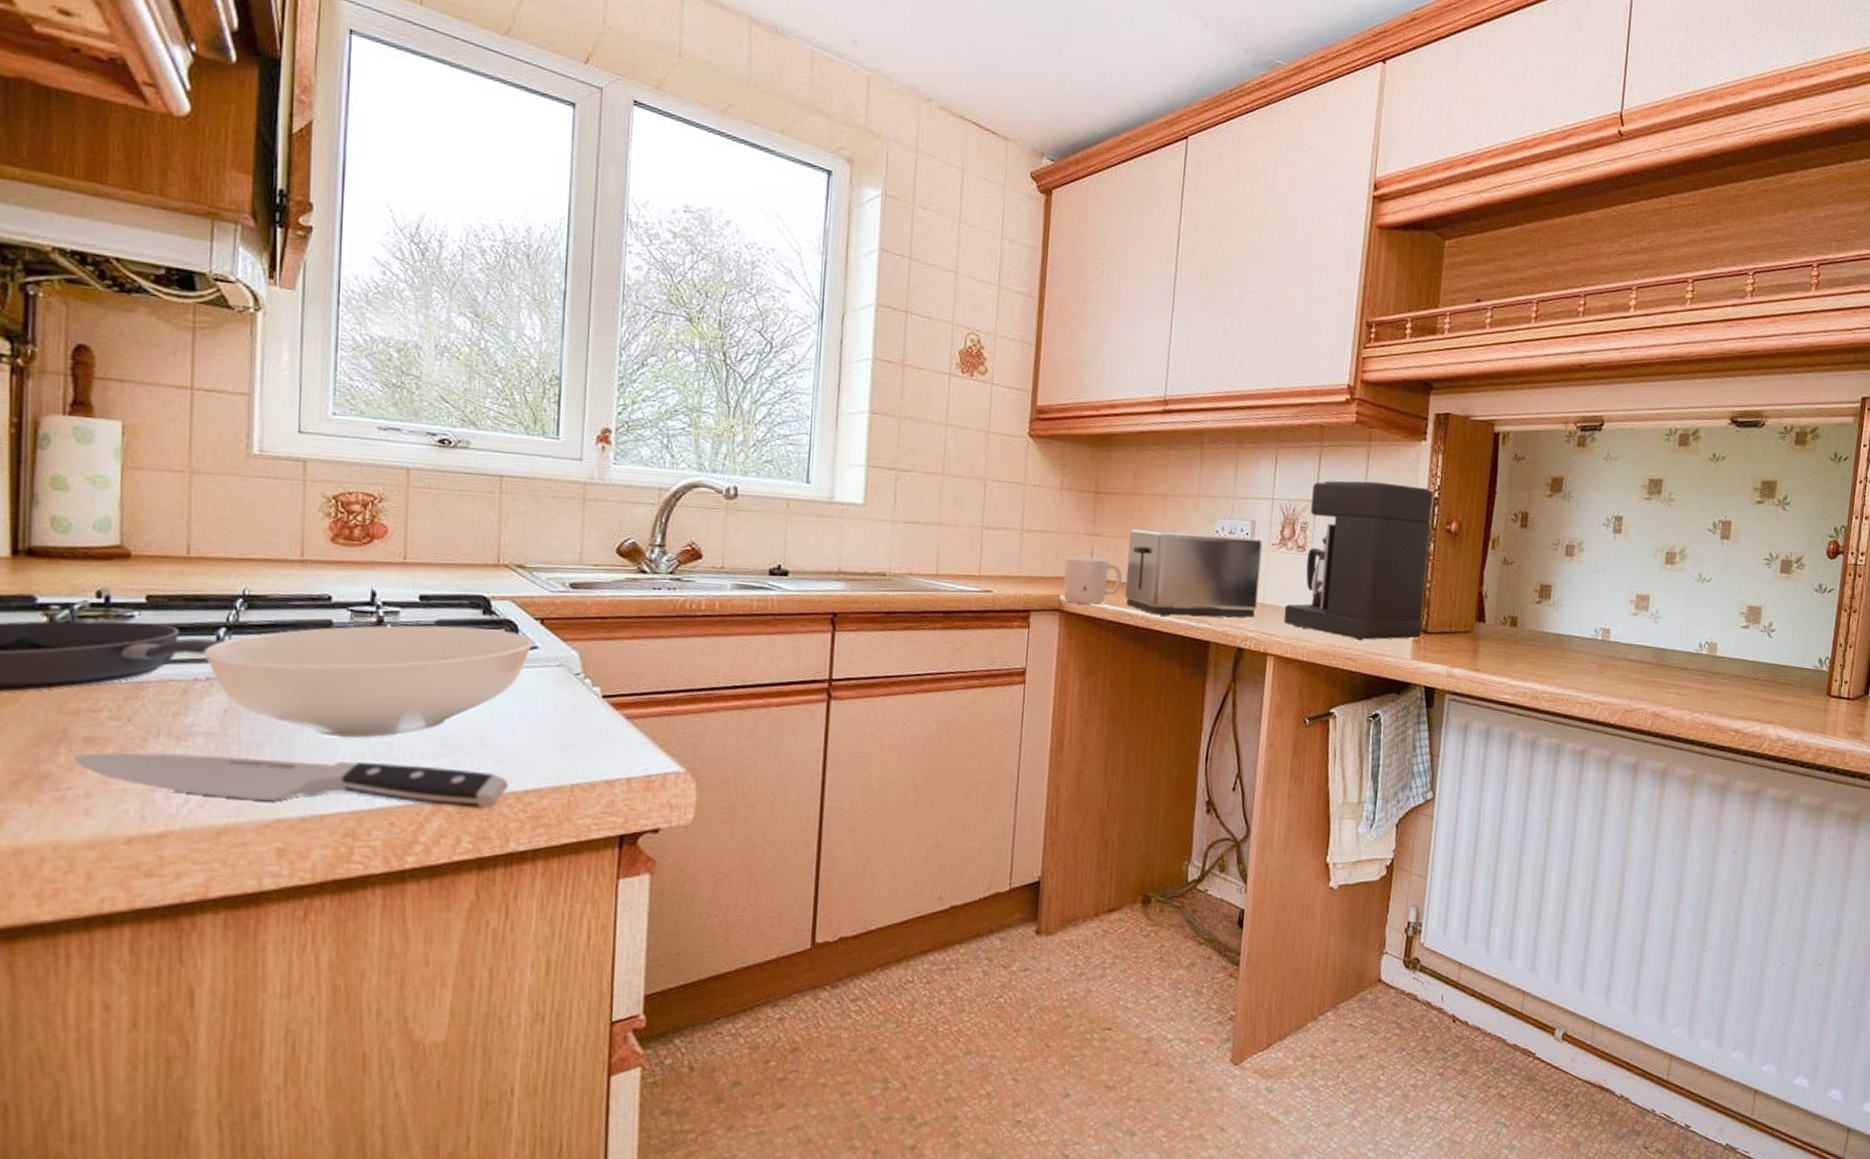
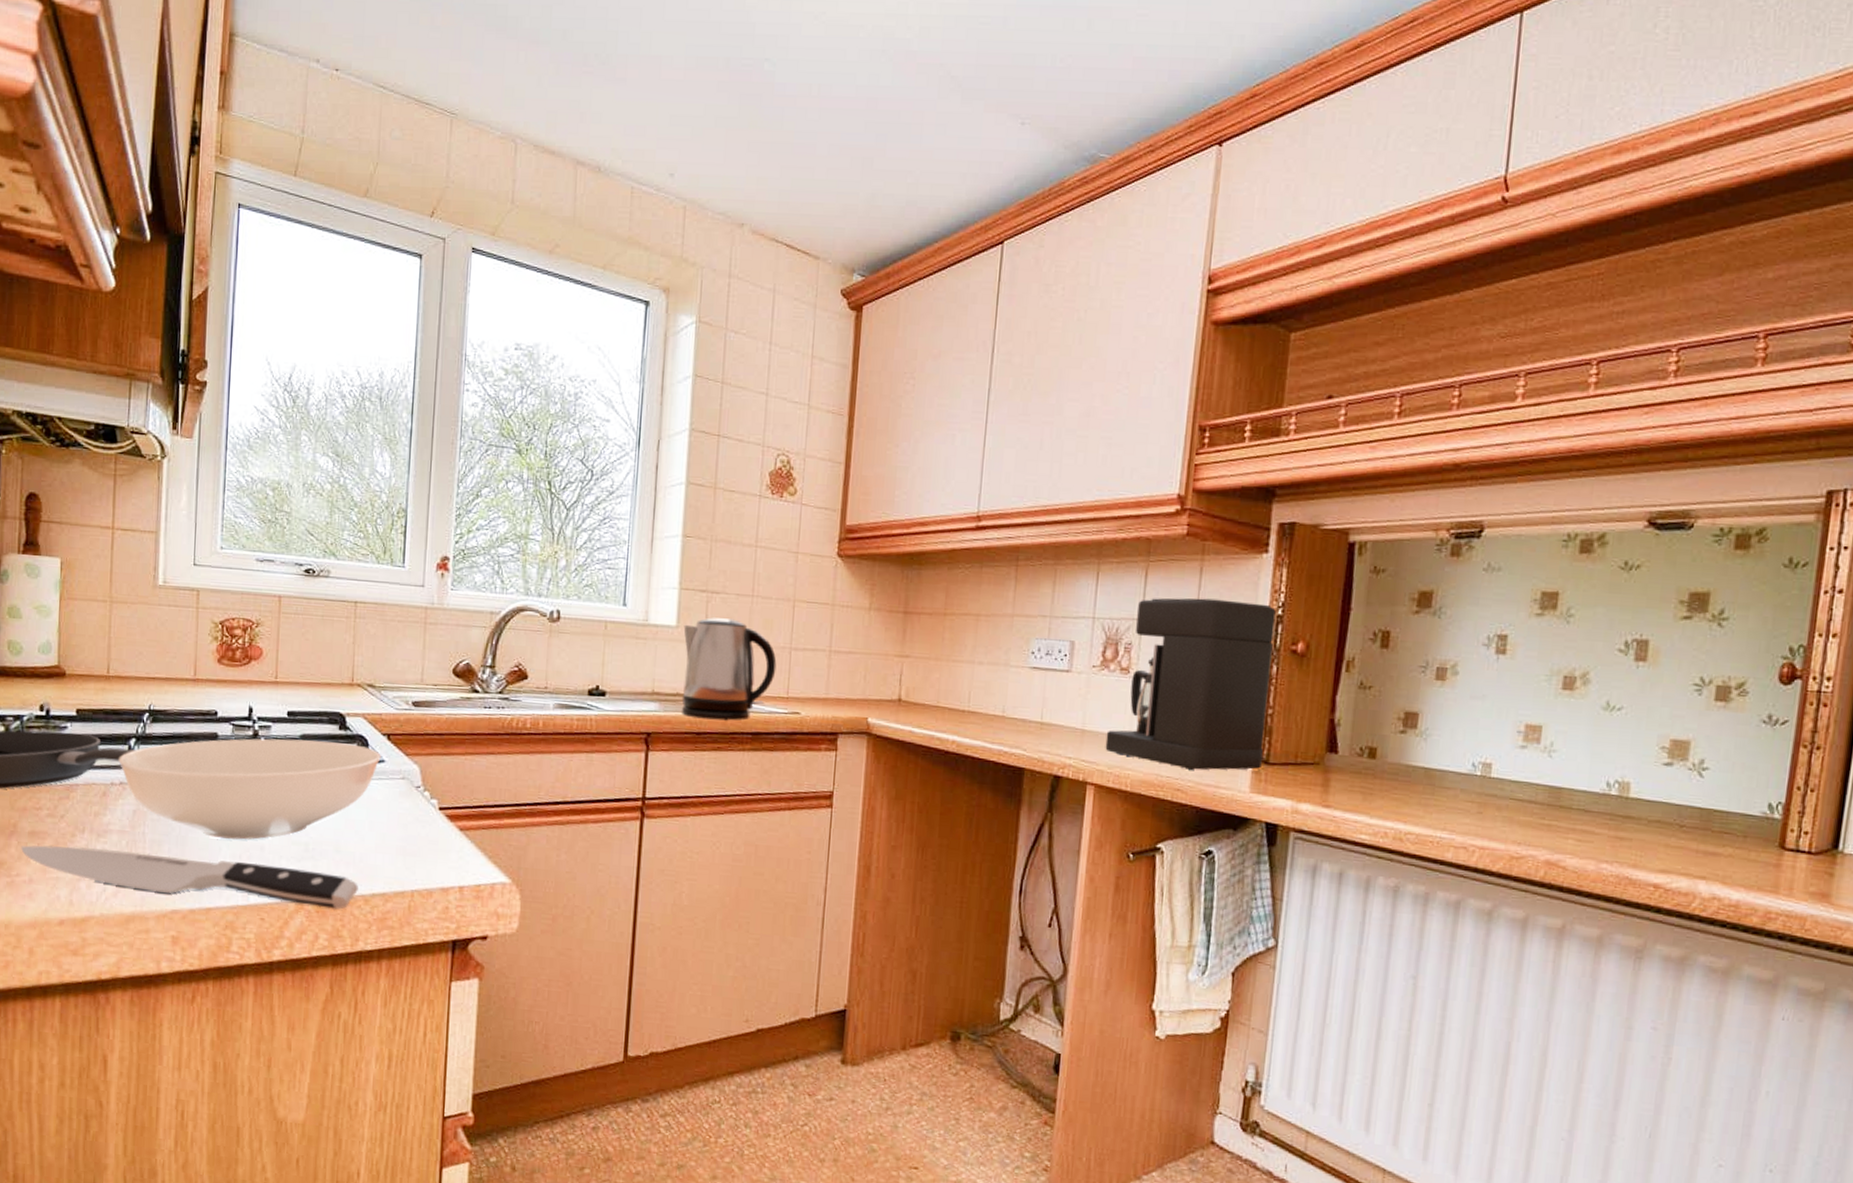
kettle: none [869,496,968,601] -> present [681,617,777,722]
mug: present [1063,556,1123,605] -> none [871,678,933,728]
toaster: present [1124,529,1263,618] -> none [934,650,1083,745]

